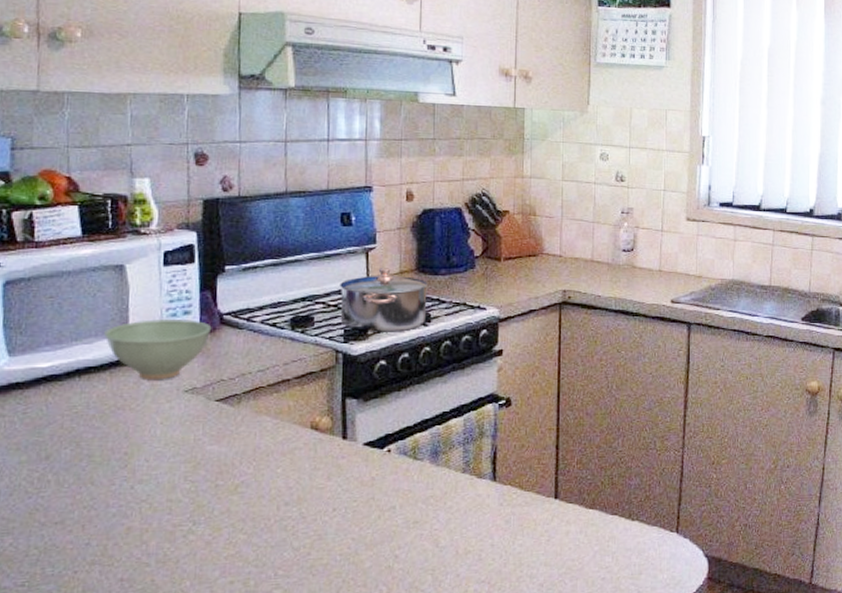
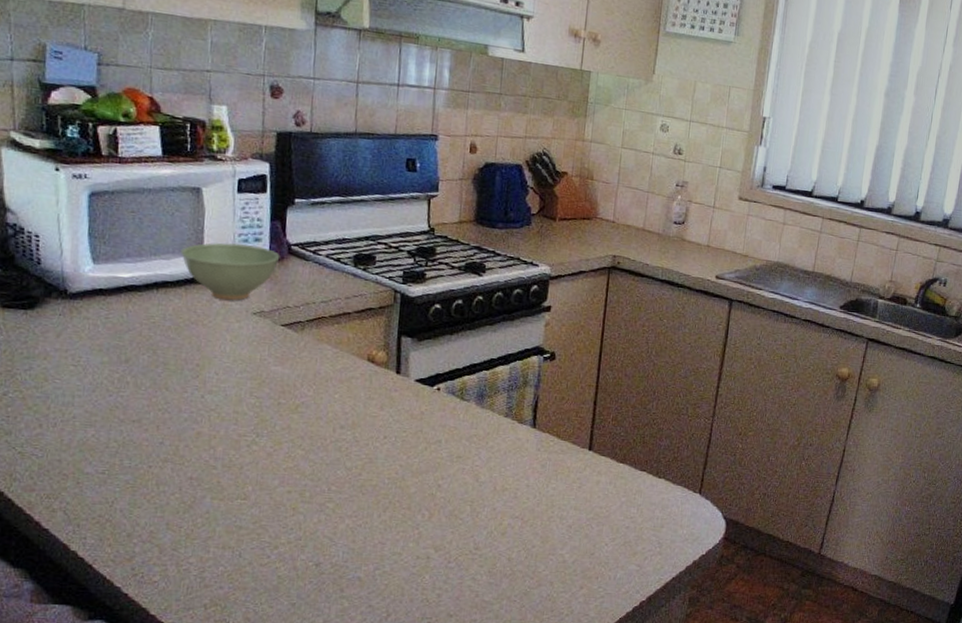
cooking pot: present [340,268,428,332] -> none [401,215,485,279]

